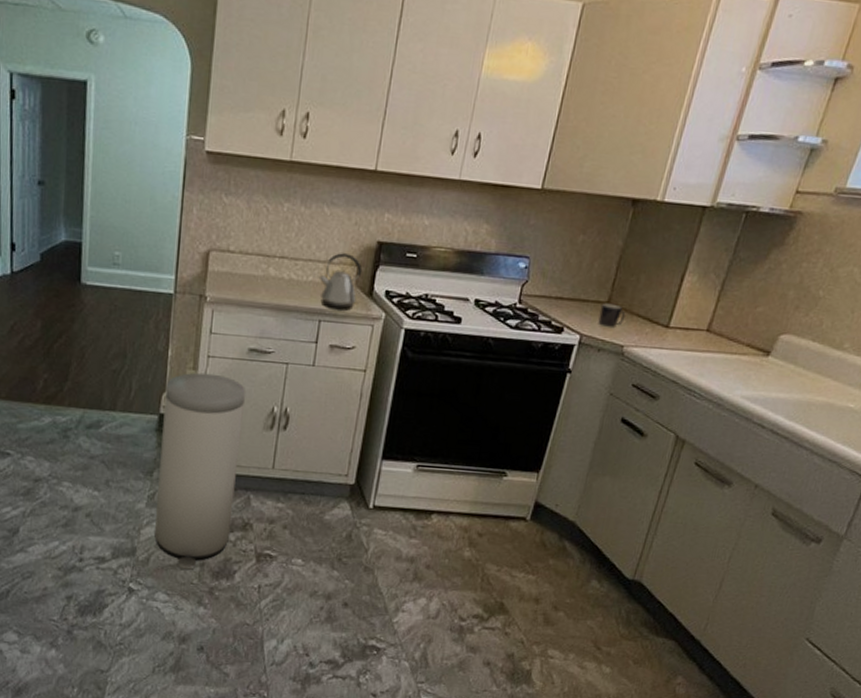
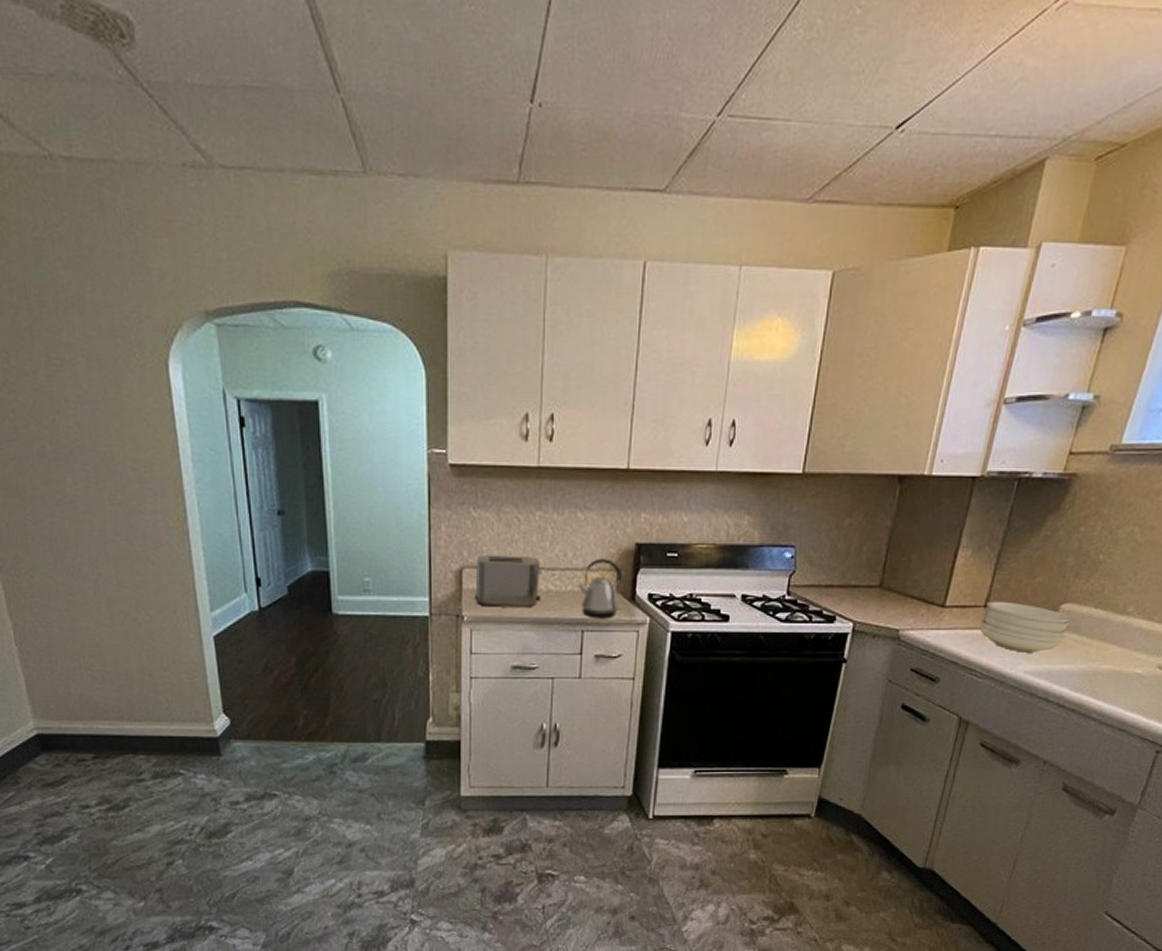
pedal bin: present [154,372,247,570] -> none [430,695,513,896]
toaster: none [219,239,286,295] -> present [475,555,542,609]
mug: present [597,303,626,330] -> none [871,587,899,614]
bowl: none [701,326,790,379] -> present [979,601,1072,653]

